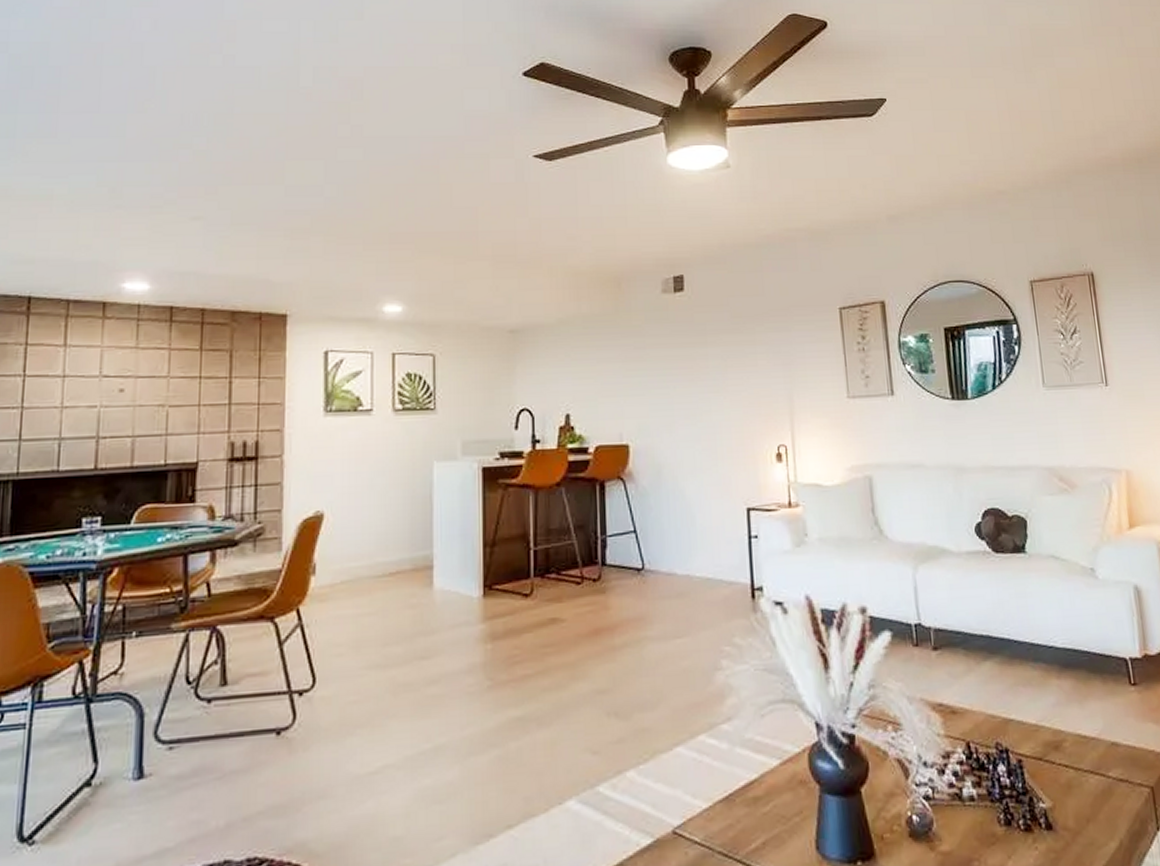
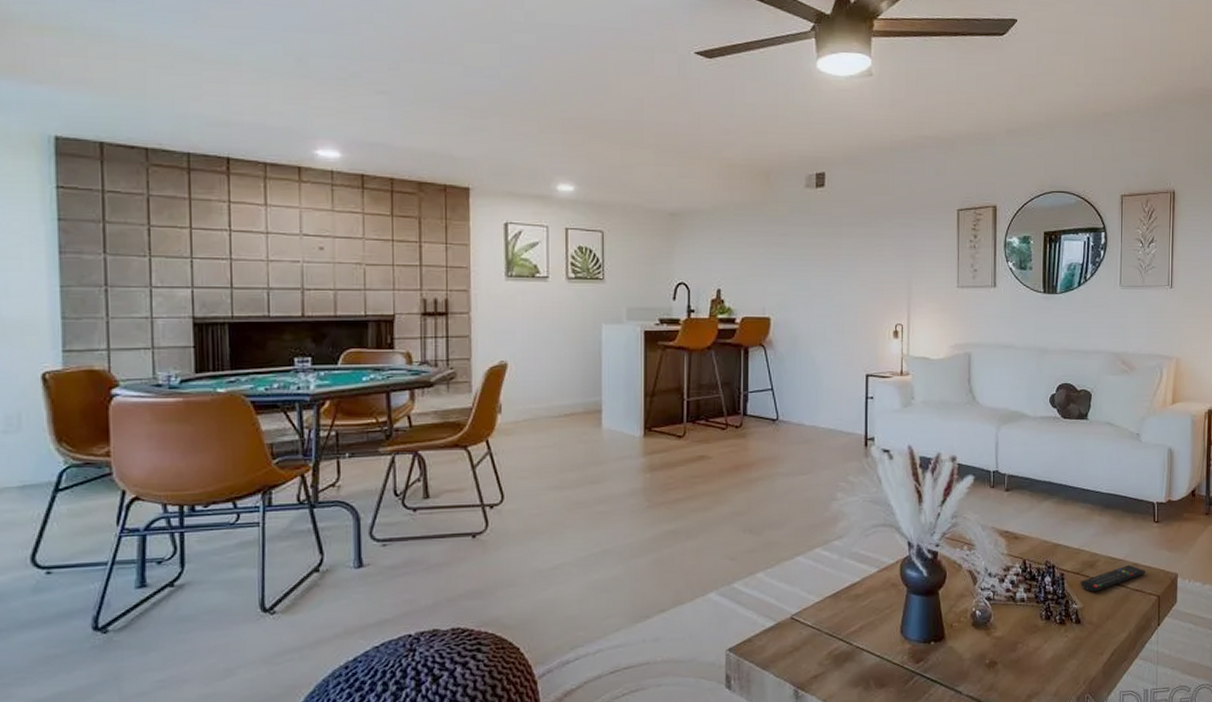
remote control: none [1044,744,1131,785] -> present [1080,564,1147,592]

